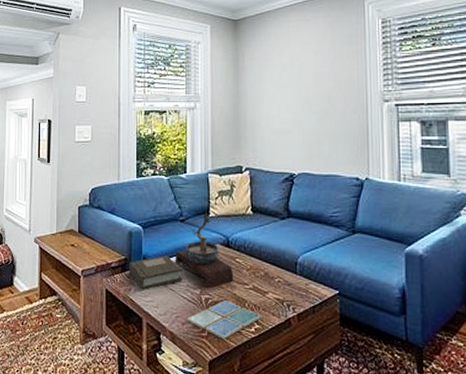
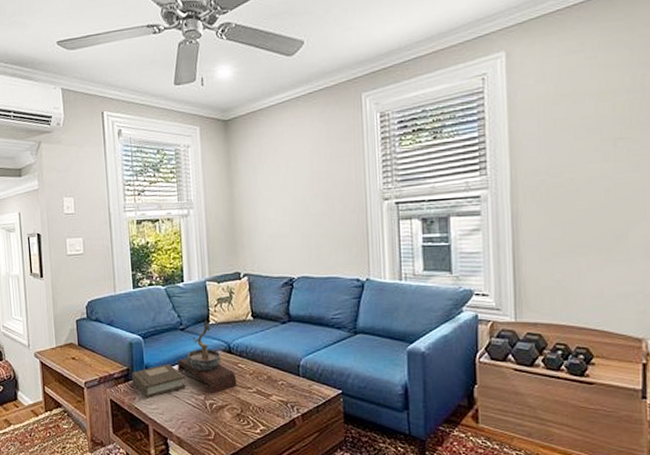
drink coaster: present [188,300,261,339] -> none [193,405,266,441]

